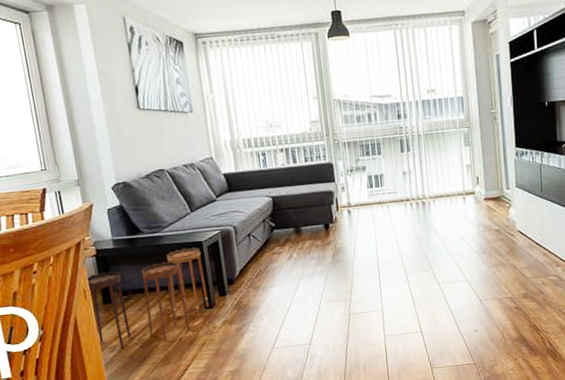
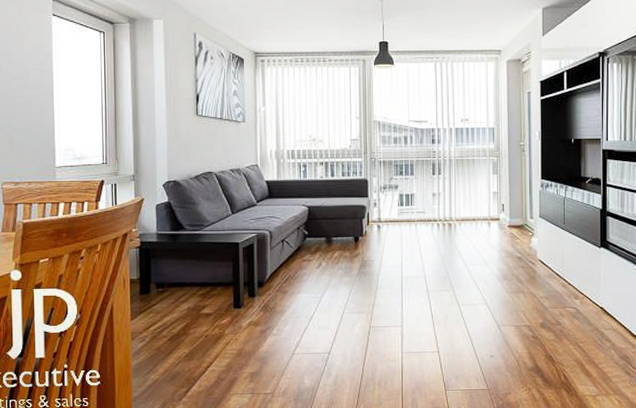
side table: present [85,247,209,349] -> none [127,247,238,340]

